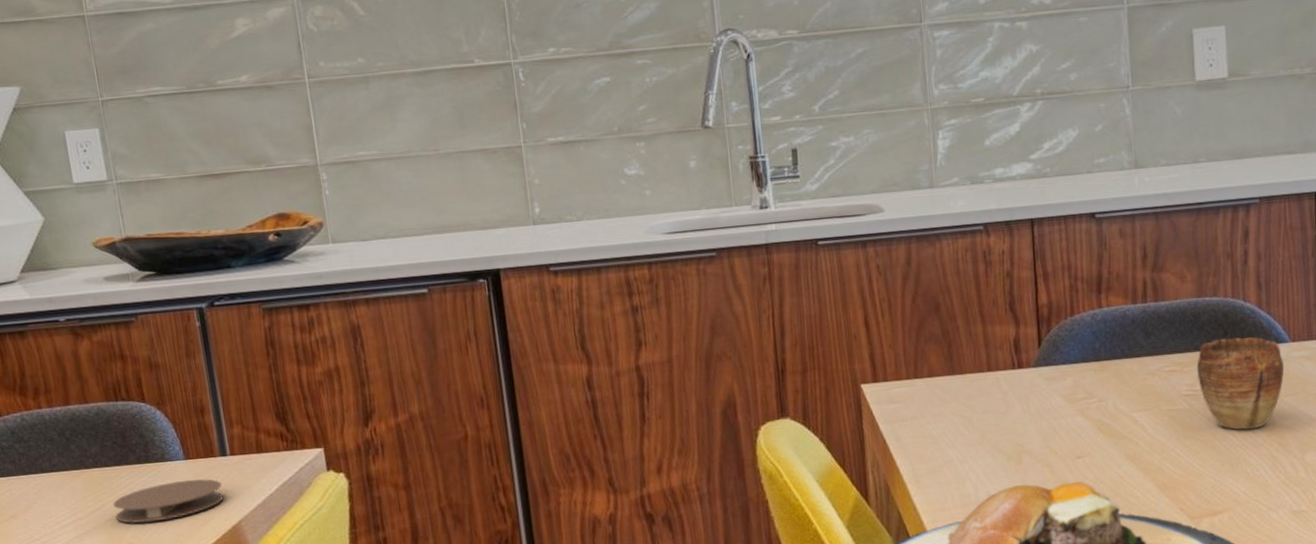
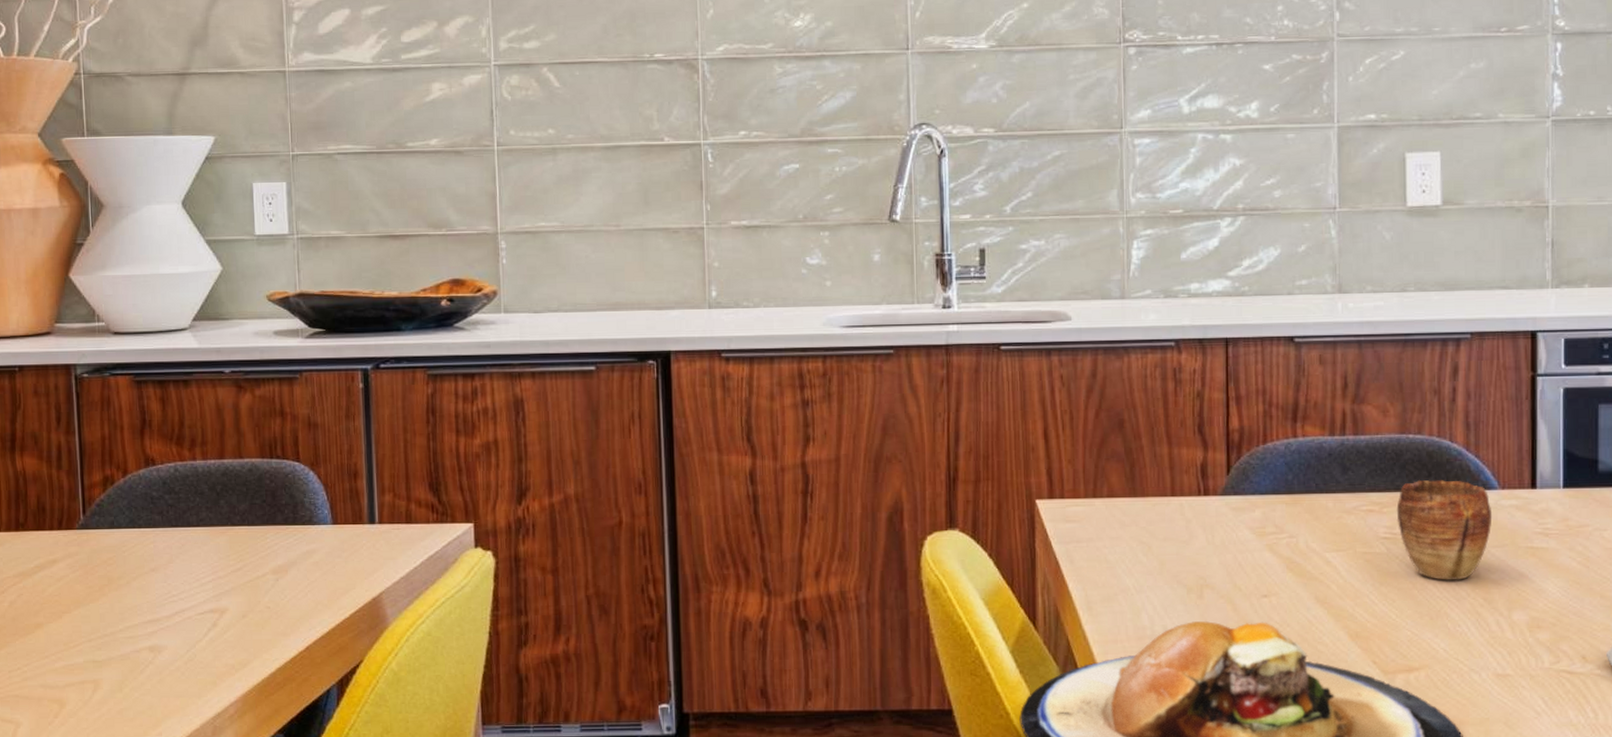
coaster: present [113,479,224,524] -> none [255,545,368,587]

